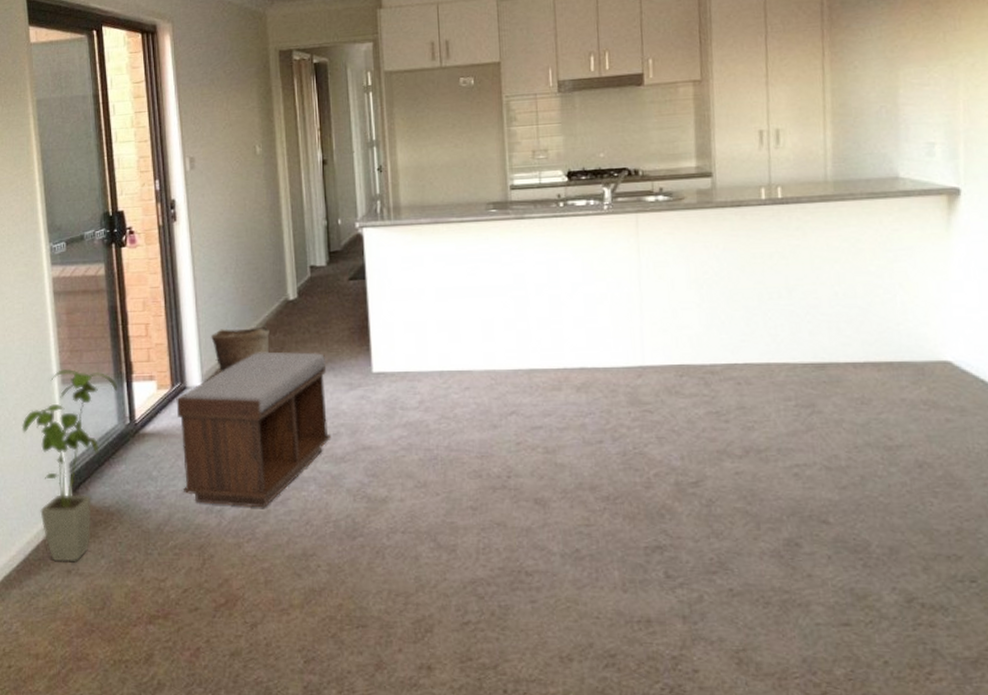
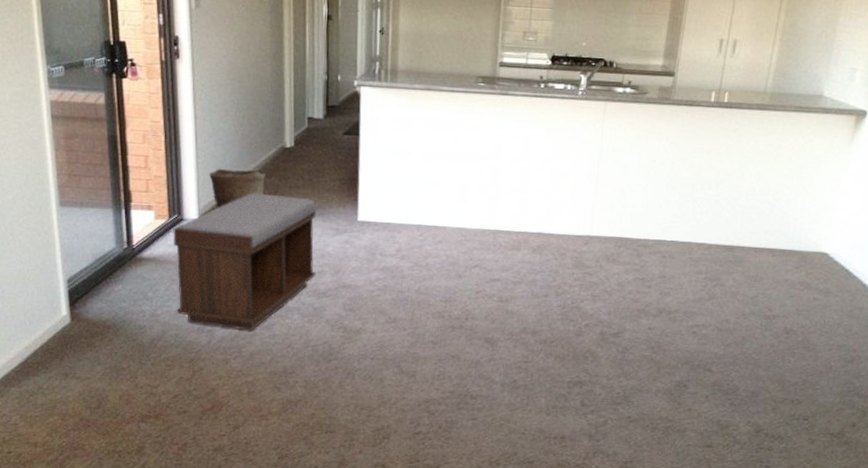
house plant: present [21,369,117,562] -> none [19,192,115,367]

